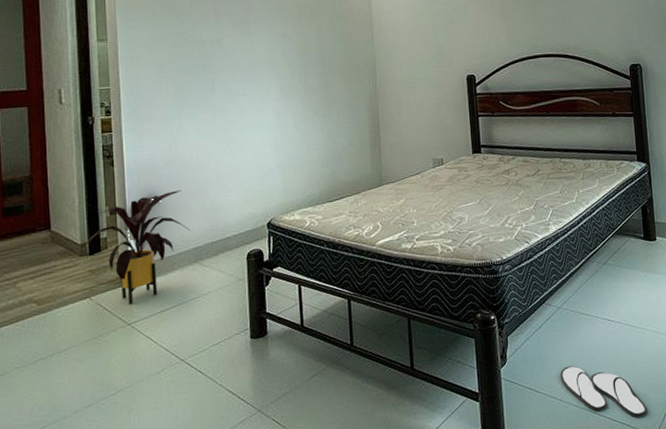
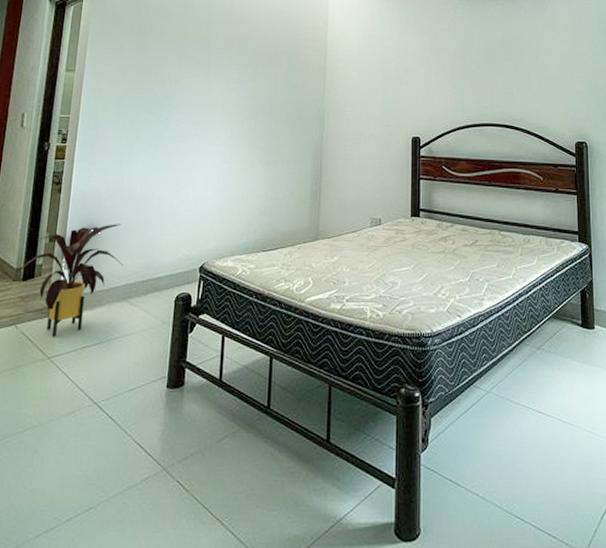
slippers: present [560,365,648,418] -> none [483,459,577,530]

